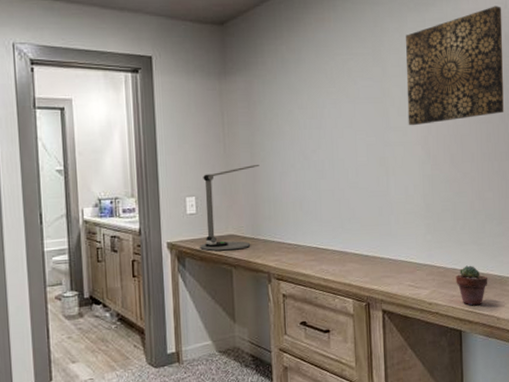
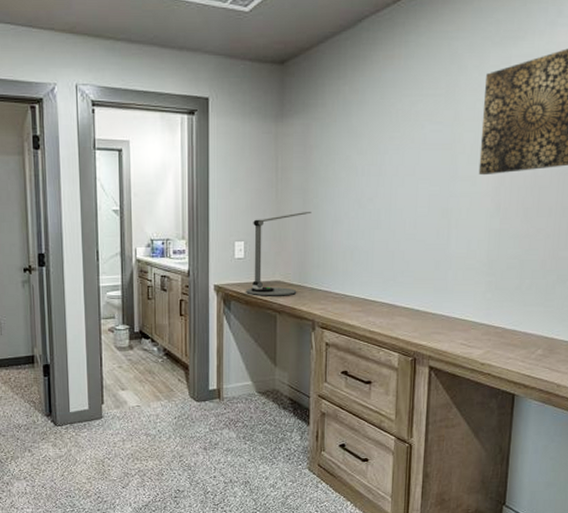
potted succulent: present [456,265,488,306] -> none [514,328,552,370]

